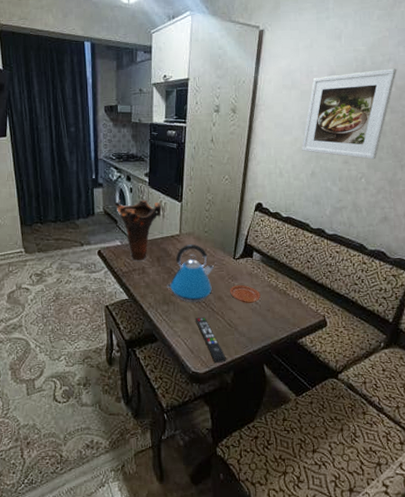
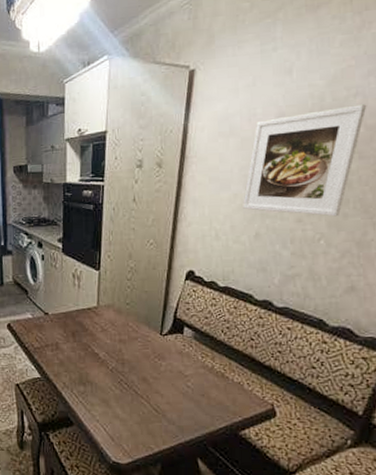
vase: present [113,199,162,262] -> none [24,267,77,336]
kettle: present [167,244,215,302] -> none [83,318,138,383]
remote control: present [196,316,226,363] -> none [116,400,152,453]
plate: present [230,285,261,303] -> none [156,365,193,386]

